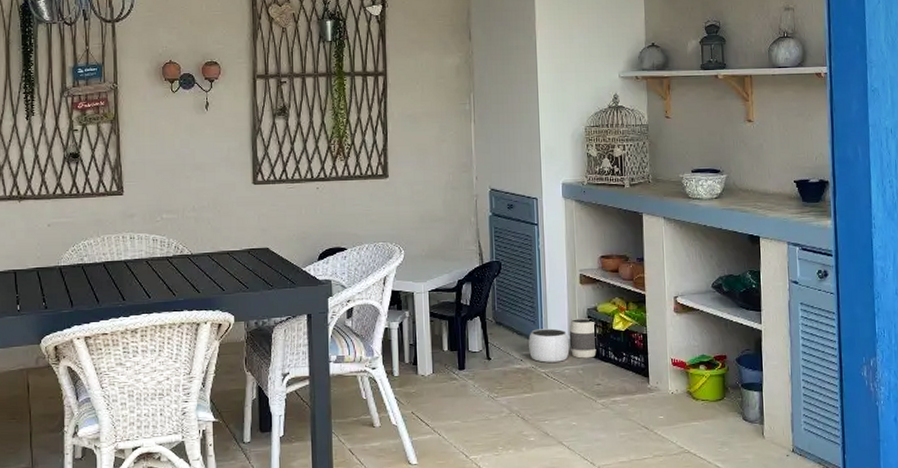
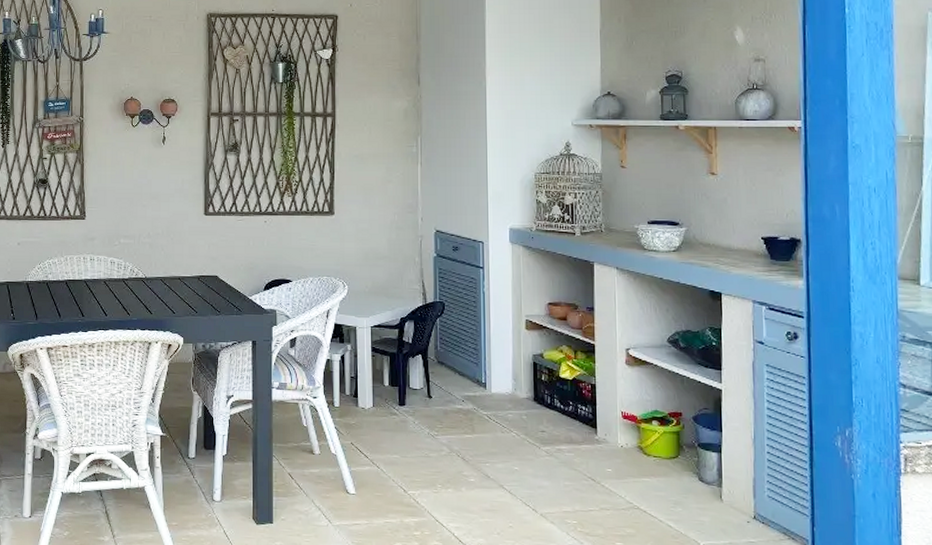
waste basket: present [529,317,598,363] -> none [471,363,543,406]

